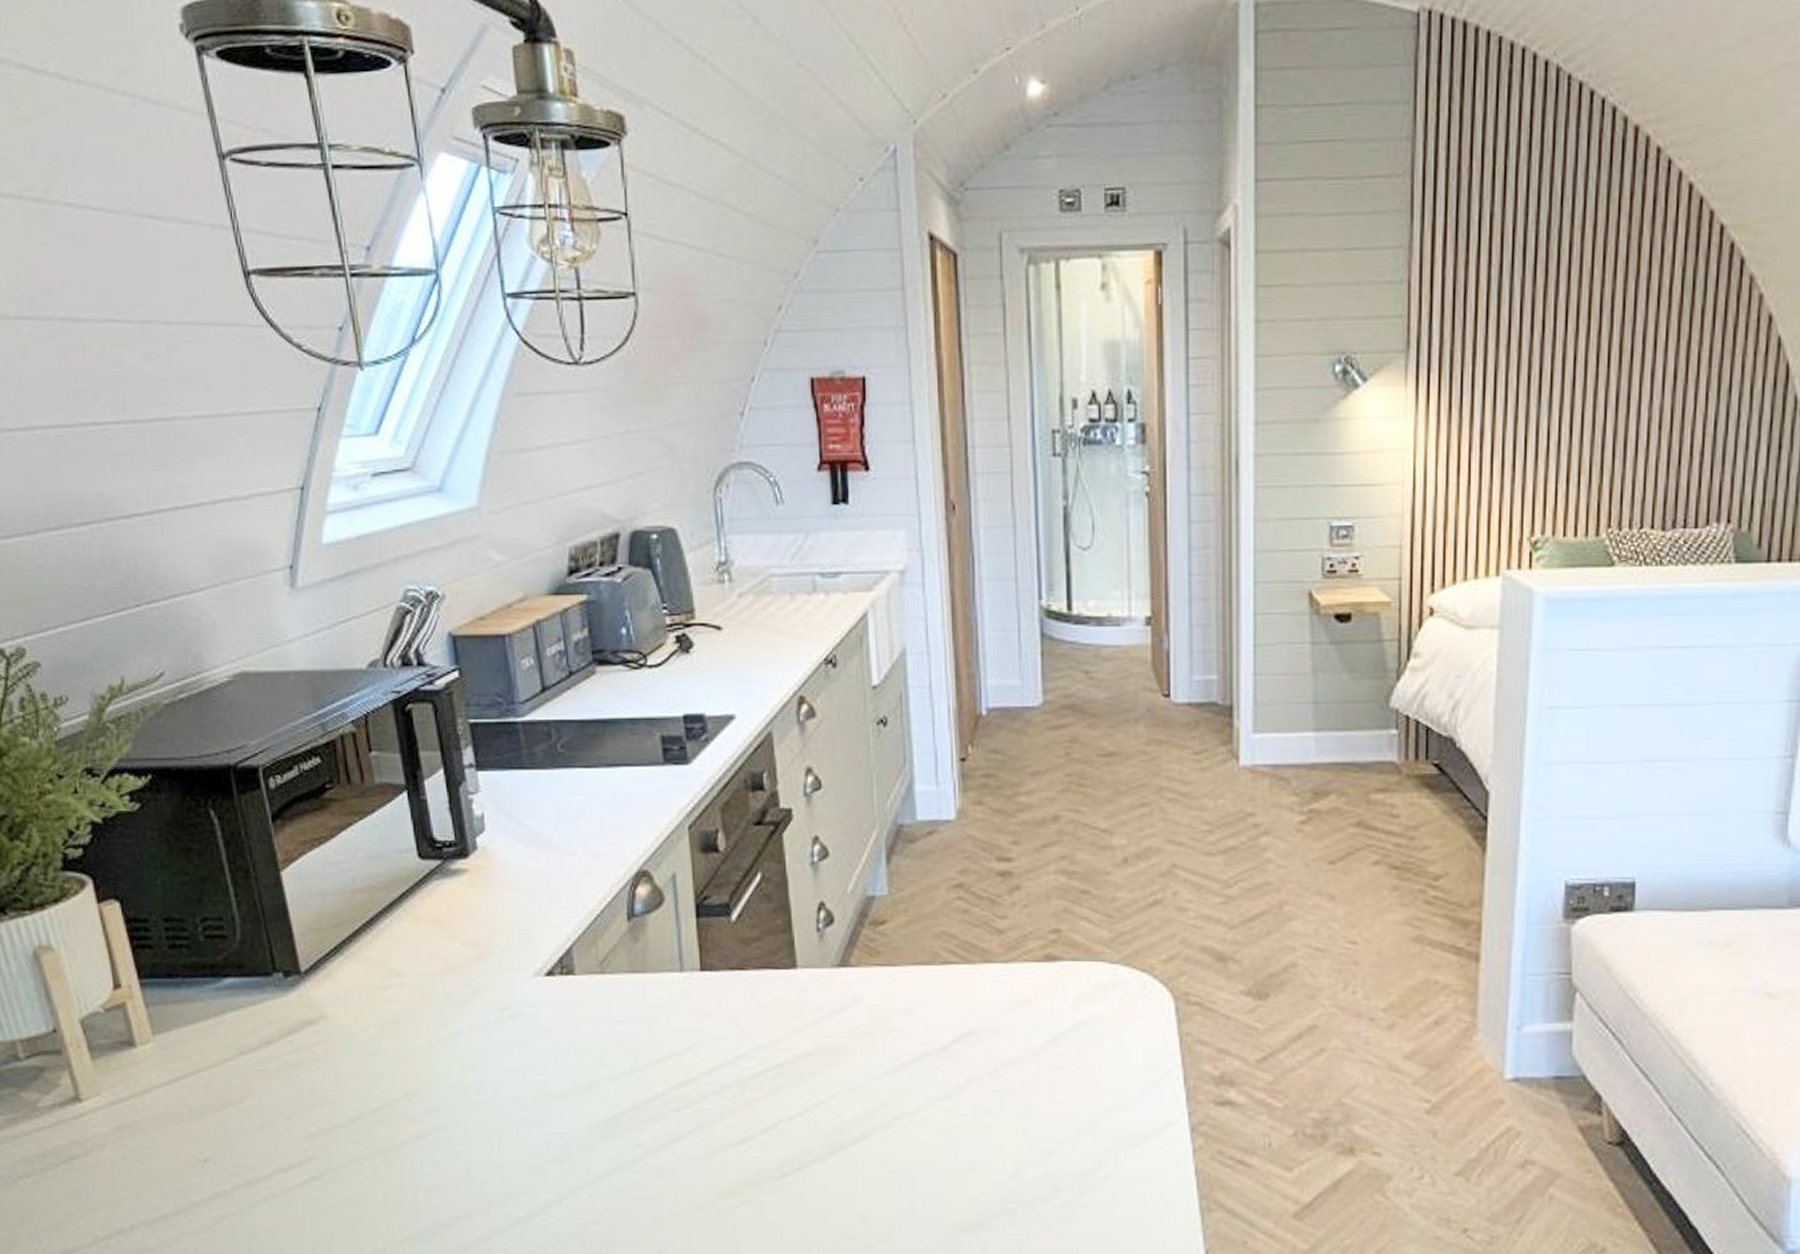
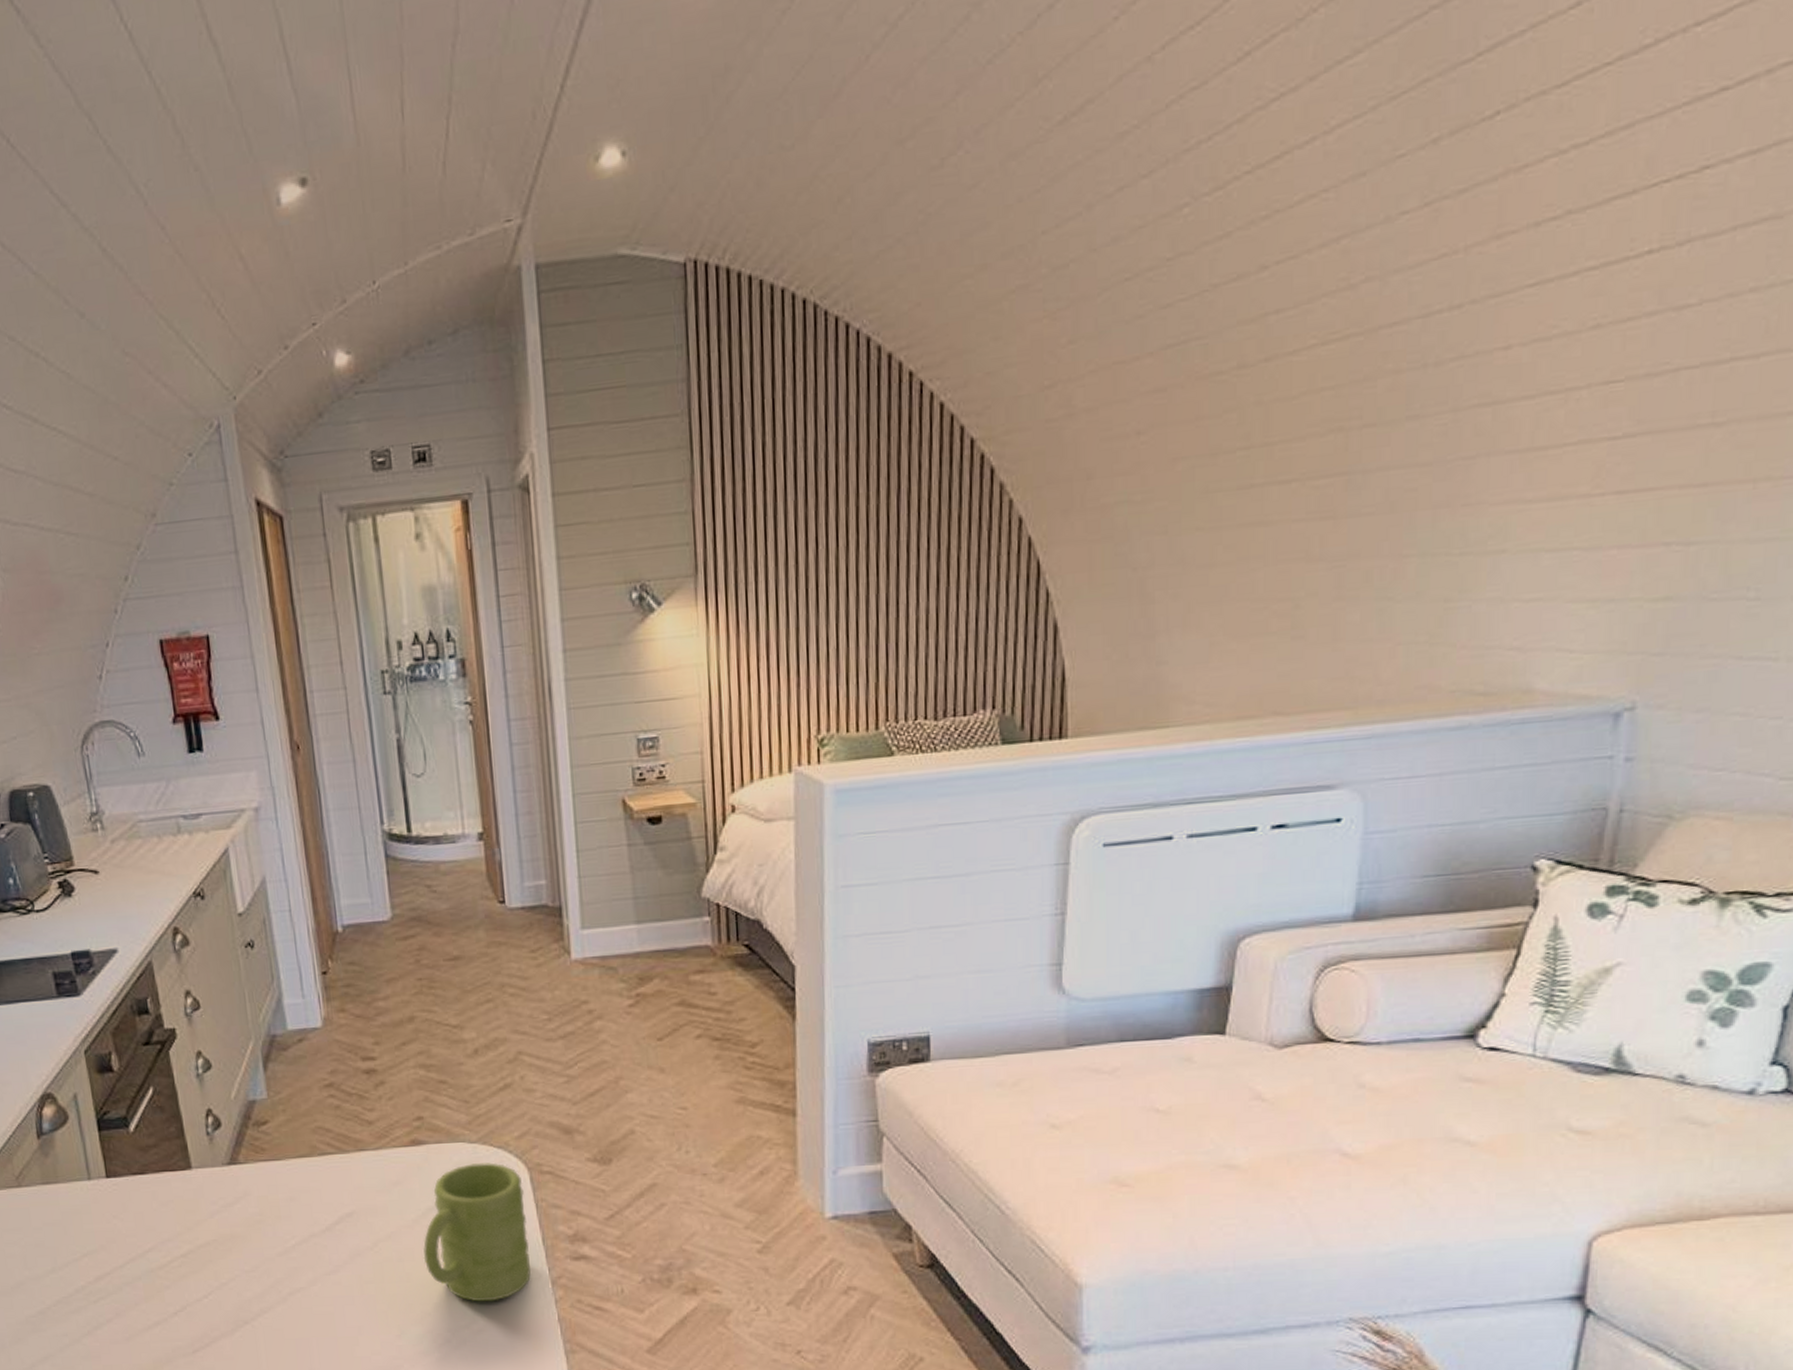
mug: none [1048,987,1169,1145] -> present [423,1162,531,1302]

